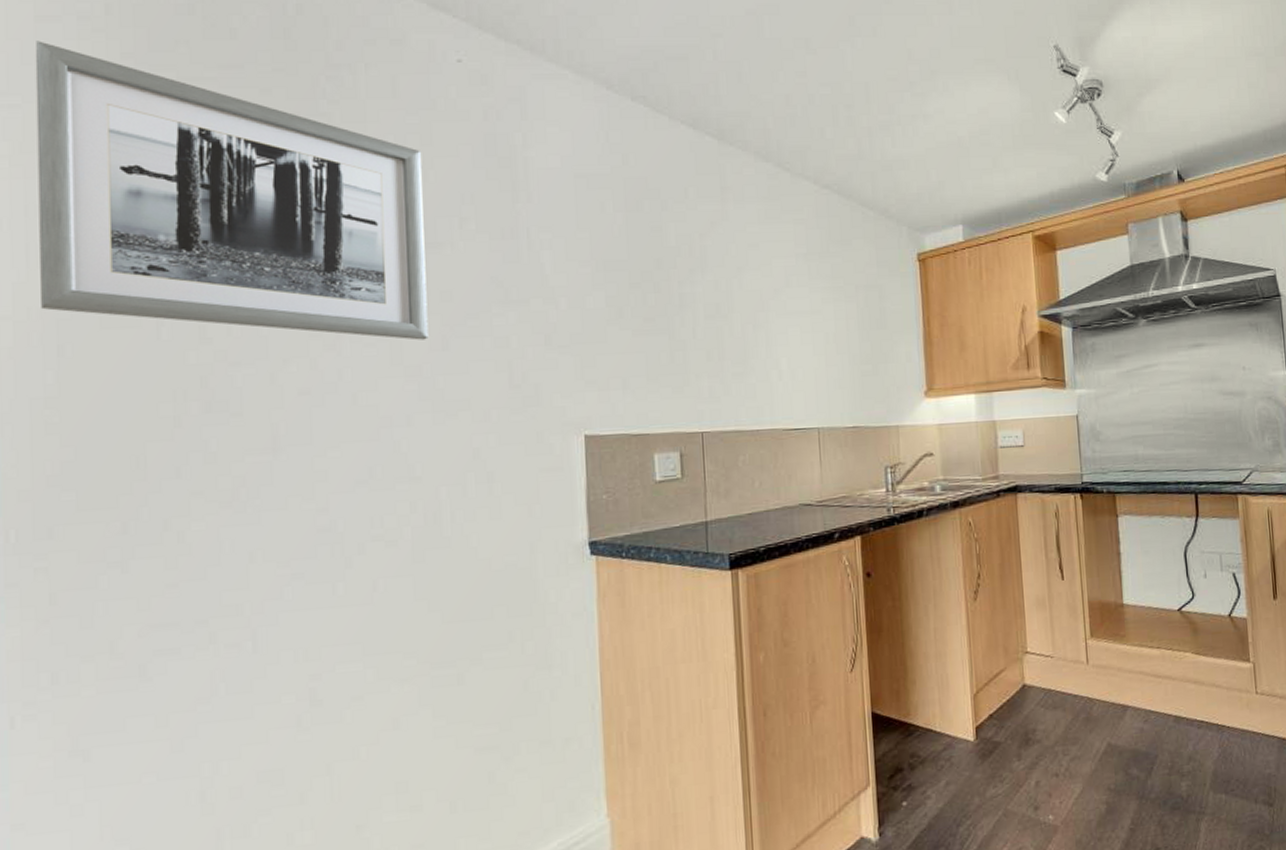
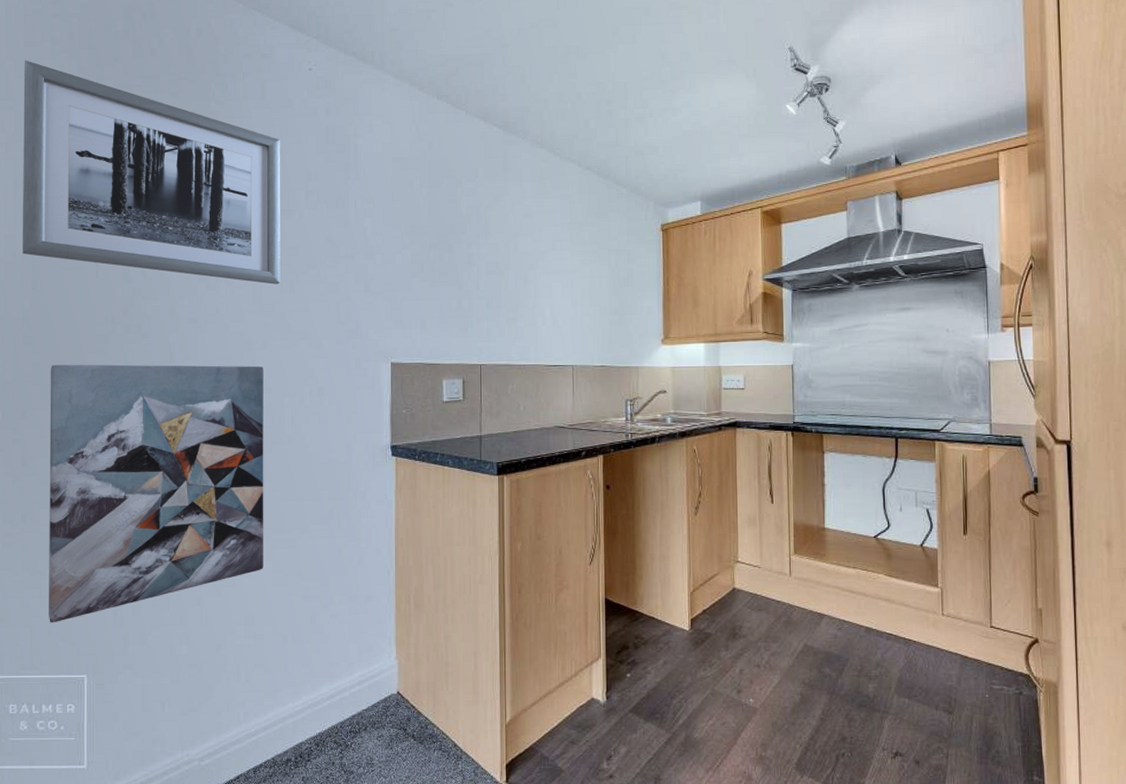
wall art: none [91,448,419,823] -> present [49,364,264,623]

